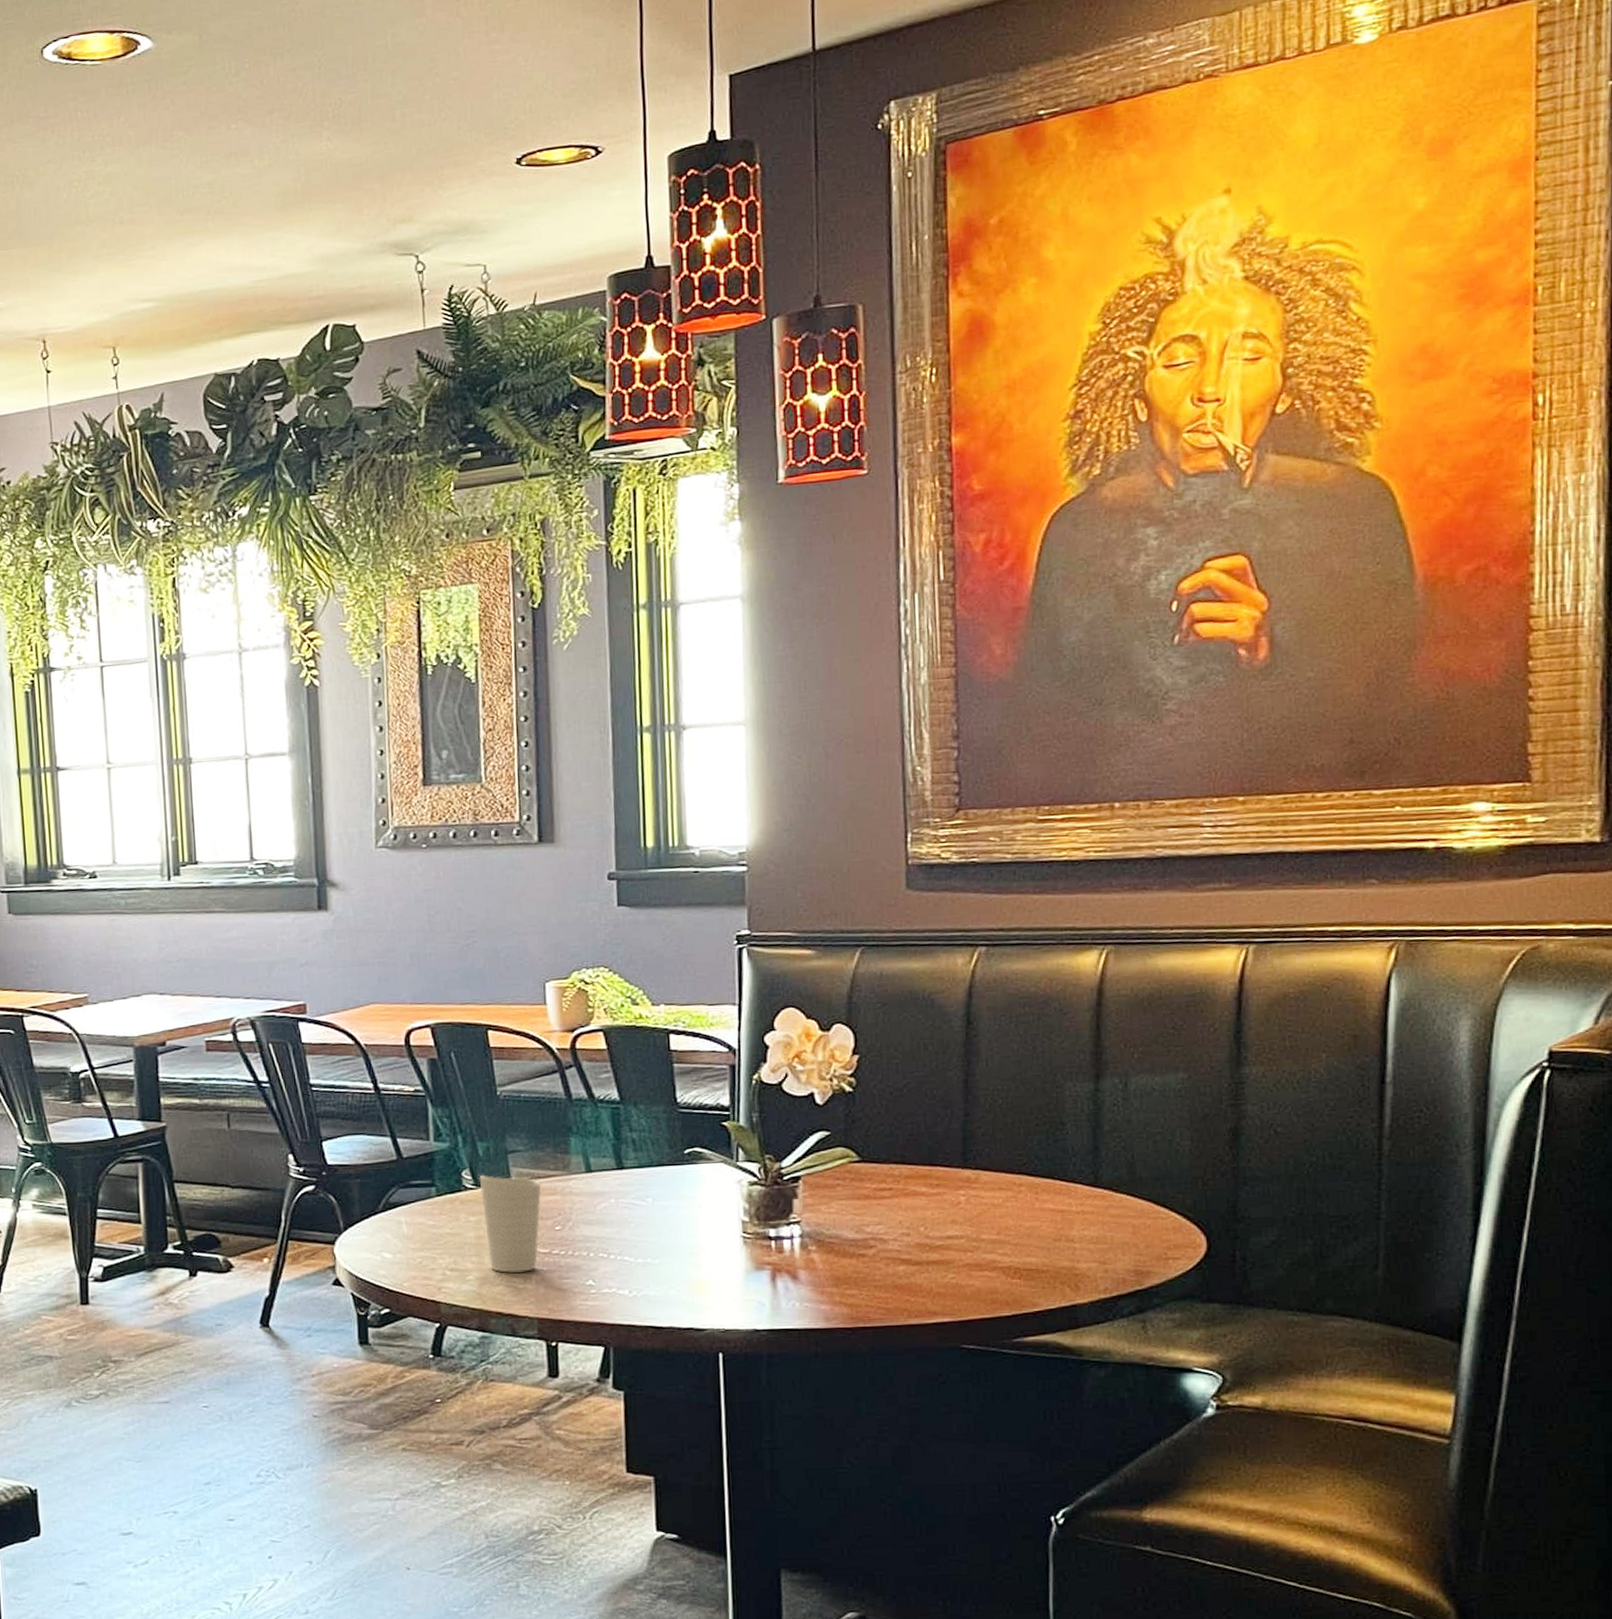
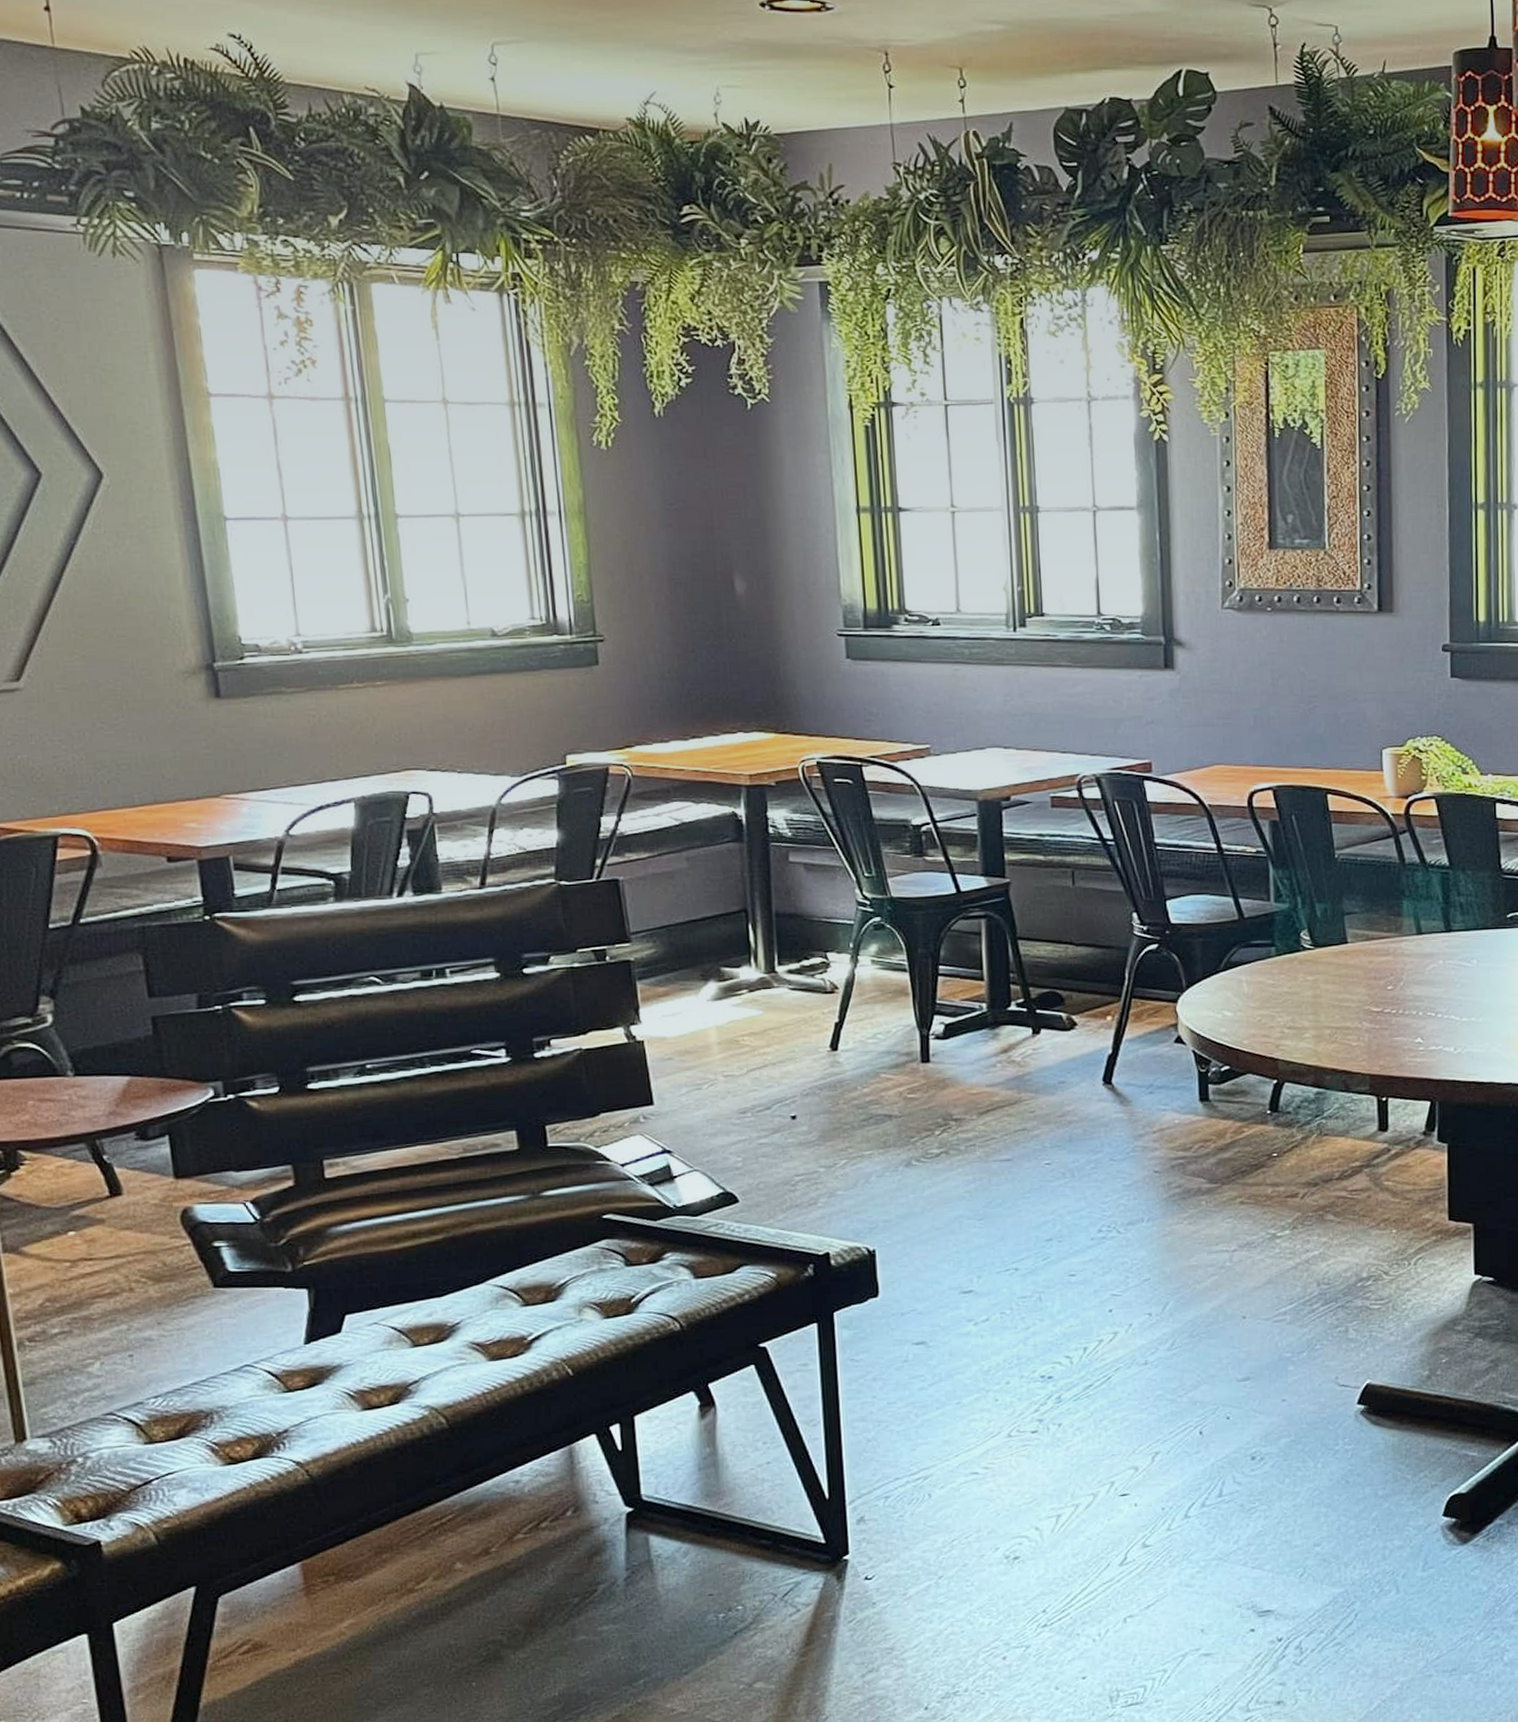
cup: present [479,1175,542,1274] -> none [1316,936,1375,1032]

